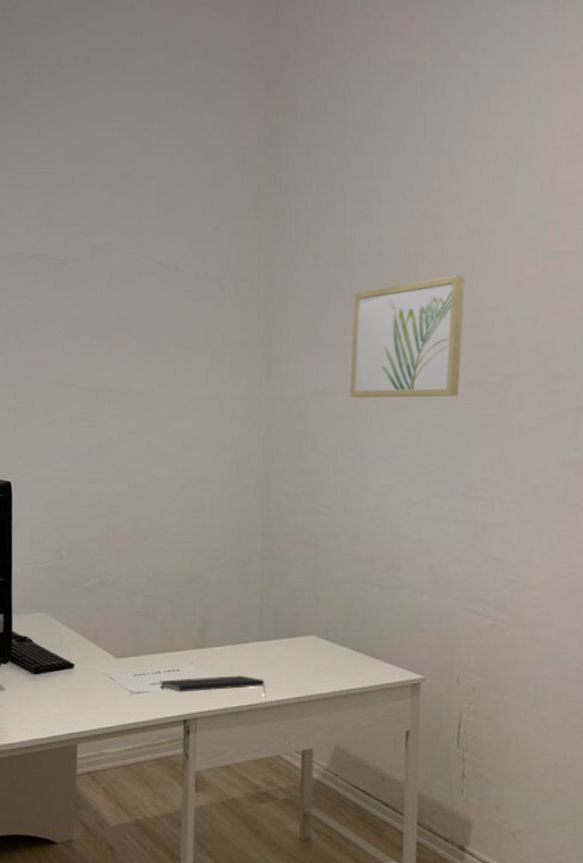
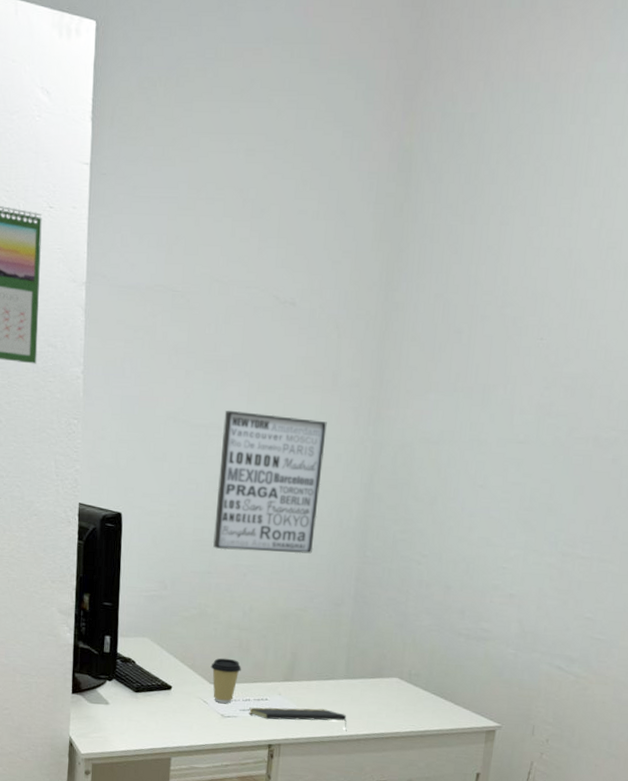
wall art: none [109,373,219,514] -> present [212,411,327,554]
coffee cup: none [115,628,148,678] -> present [210,658,241,703]
wall art: present [350,275,465,398] -> none [457,320,593,451]

